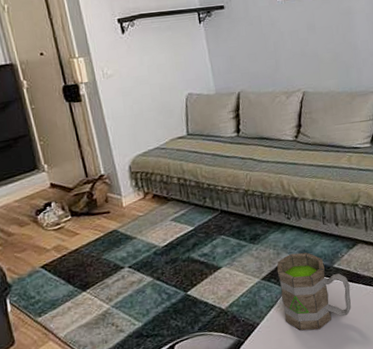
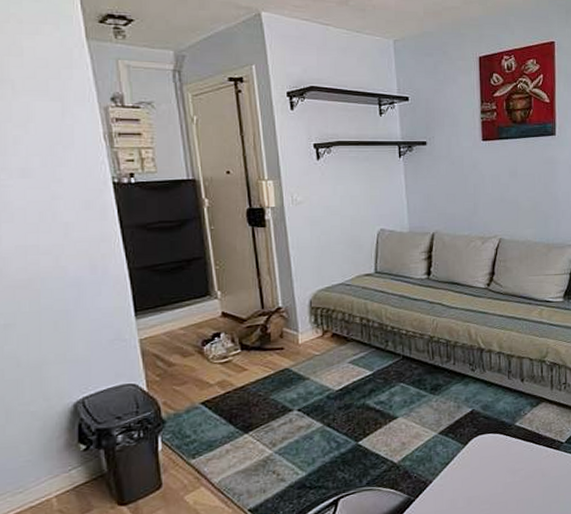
mug: present [277,252,351,331] -> none [456,407,530,492]

